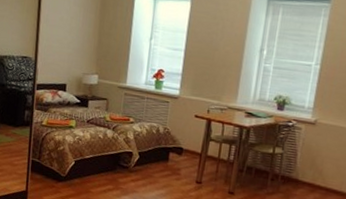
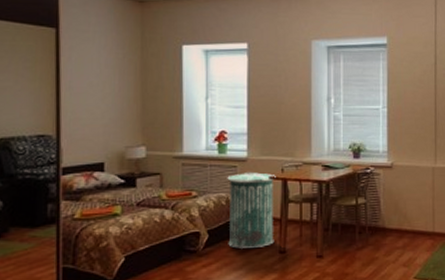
trash can: none [154,108,202,175] -> present [227,171,276,249]

